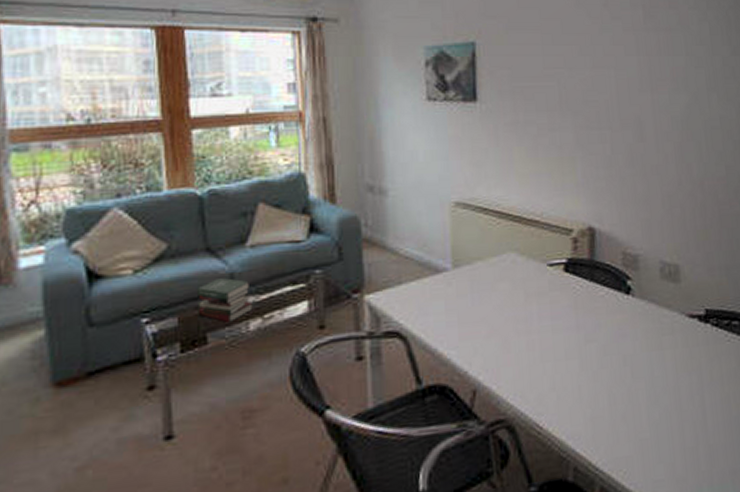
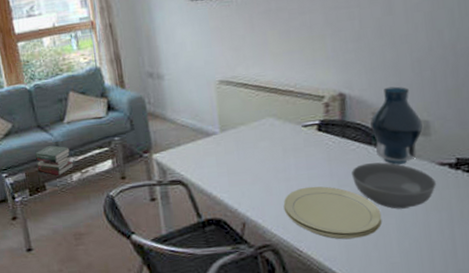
plate: none [522,341,632,411] -> present [283,186,382,240]
bowl: none [600,312,686,371] -> present [352,162,436,209]
vase: none [620,223,673,316] -> present [370,86,423,165]

